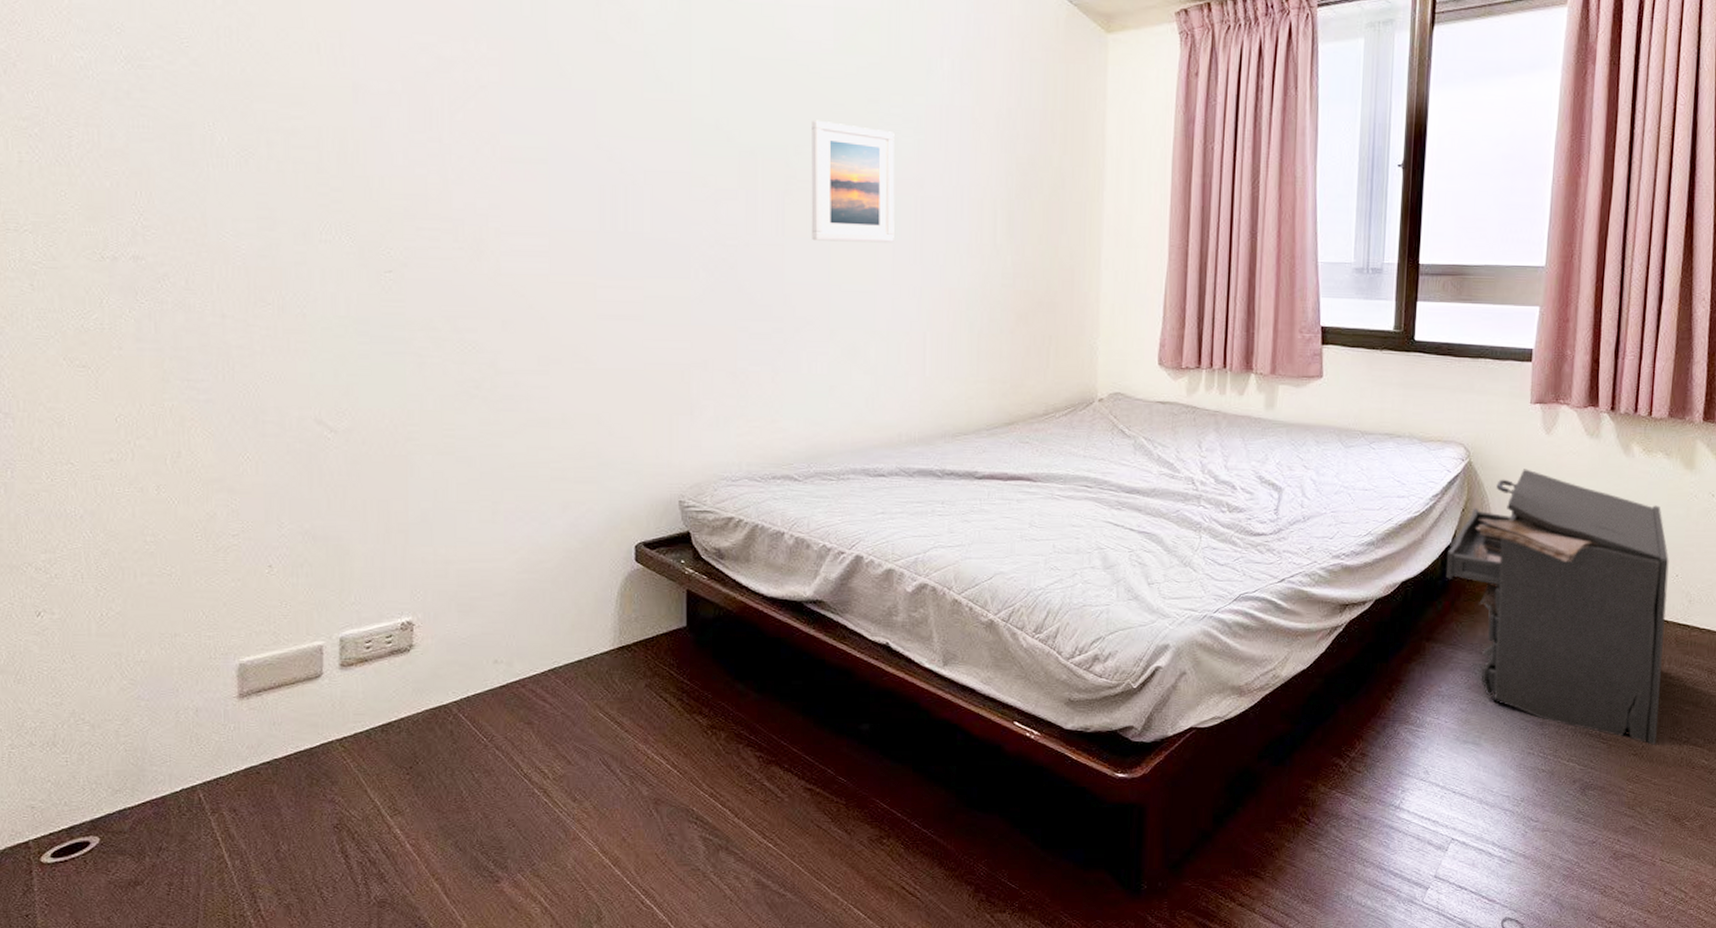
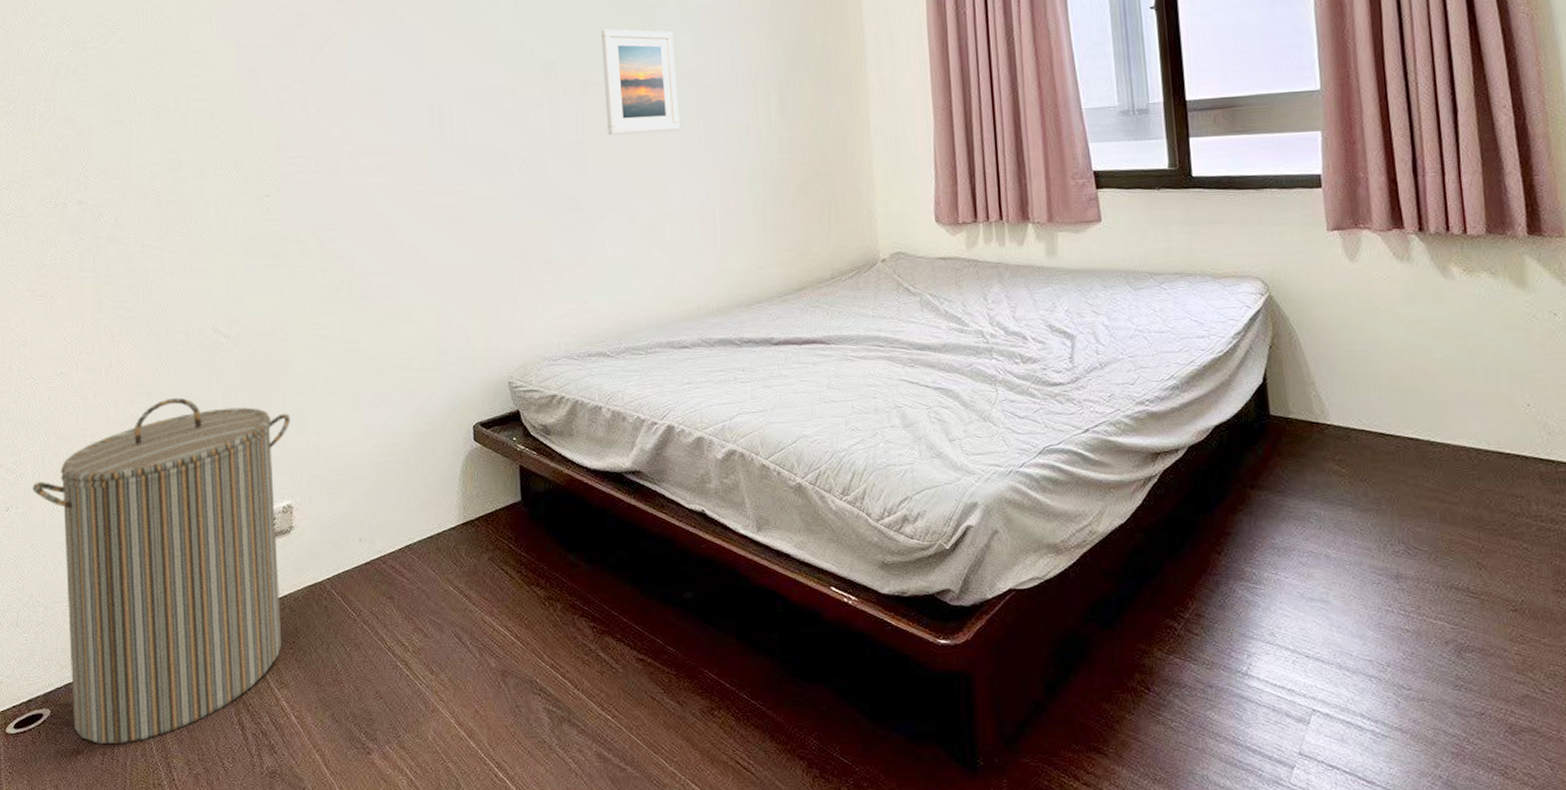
laundry hamper: none [73,496,413,873] -> present [32,397,291,744]
nightstand: present [1445,469,1669,745] -> none [1259,299,1539,599]

